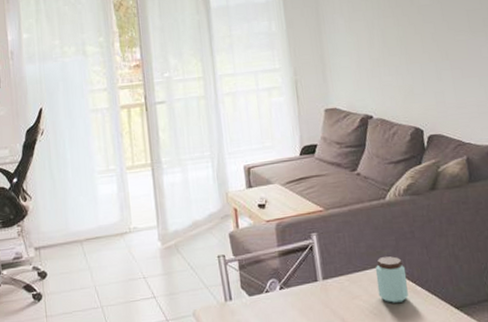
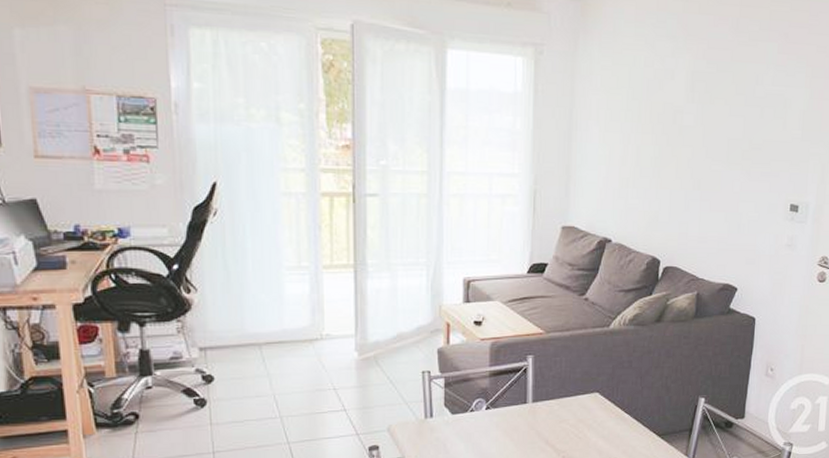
peanut butter: present [375,256,408,303] -> none [586,384,617,428]

